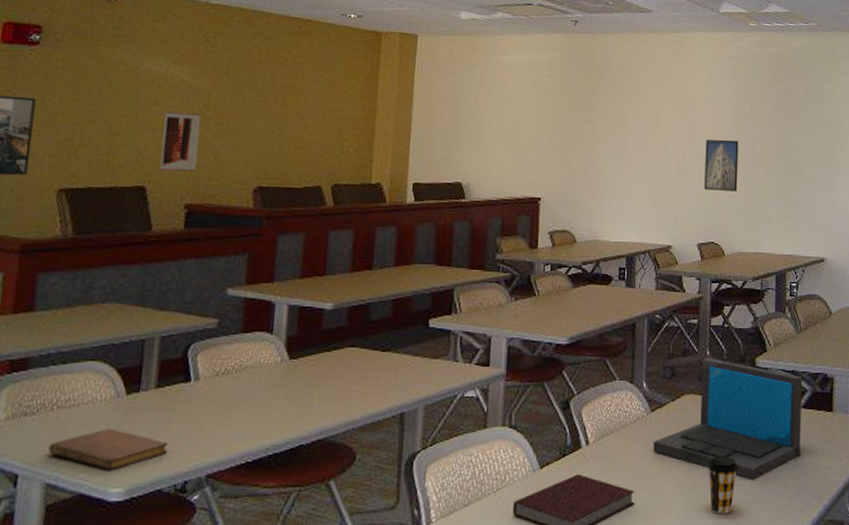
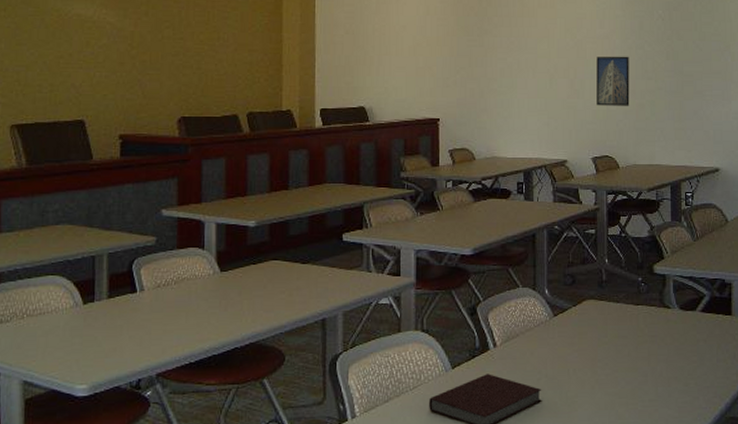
notebook: present [48,429,169,470] -> none [23,334,123,369]
wall art: present [159,111,202,172] -> none [95,51,128,106]
laptop: present [653,358,803,480] -> none [557,266,701,380]
coffee cup: present [708,456,739,514] -> none [610,357,640,411]

